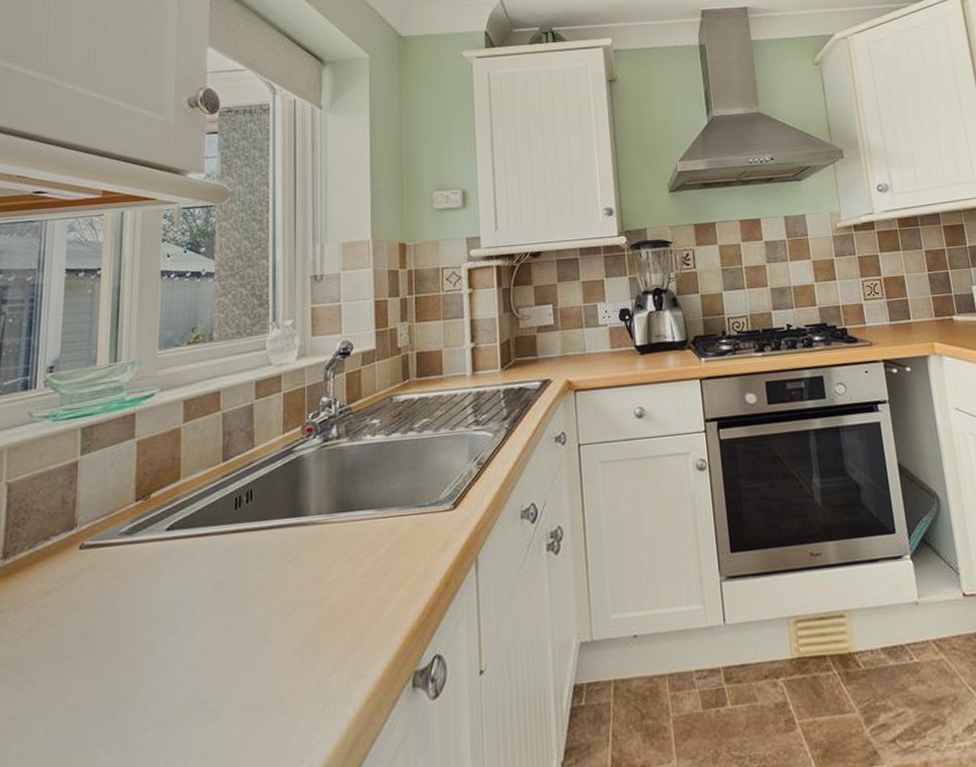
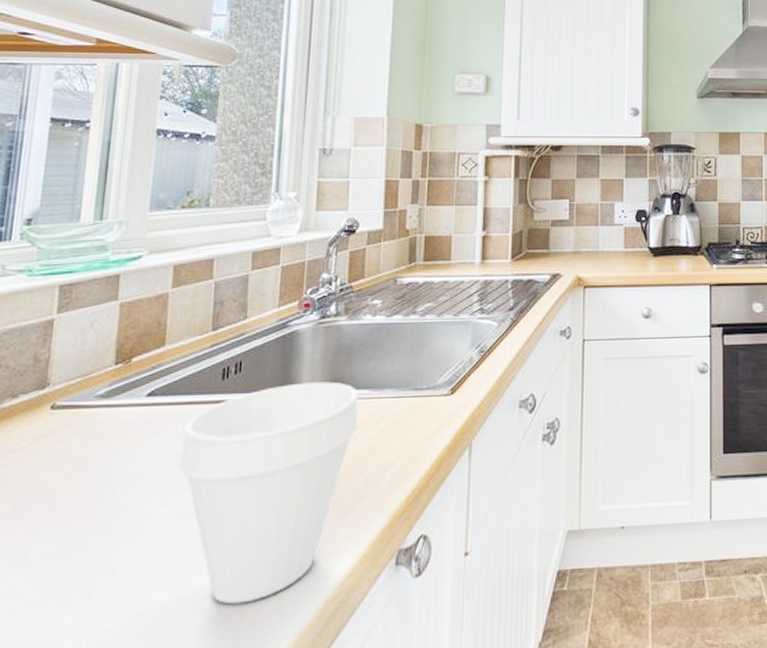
cup: none [200,504,366,736] -> present [179,381,359,605]

